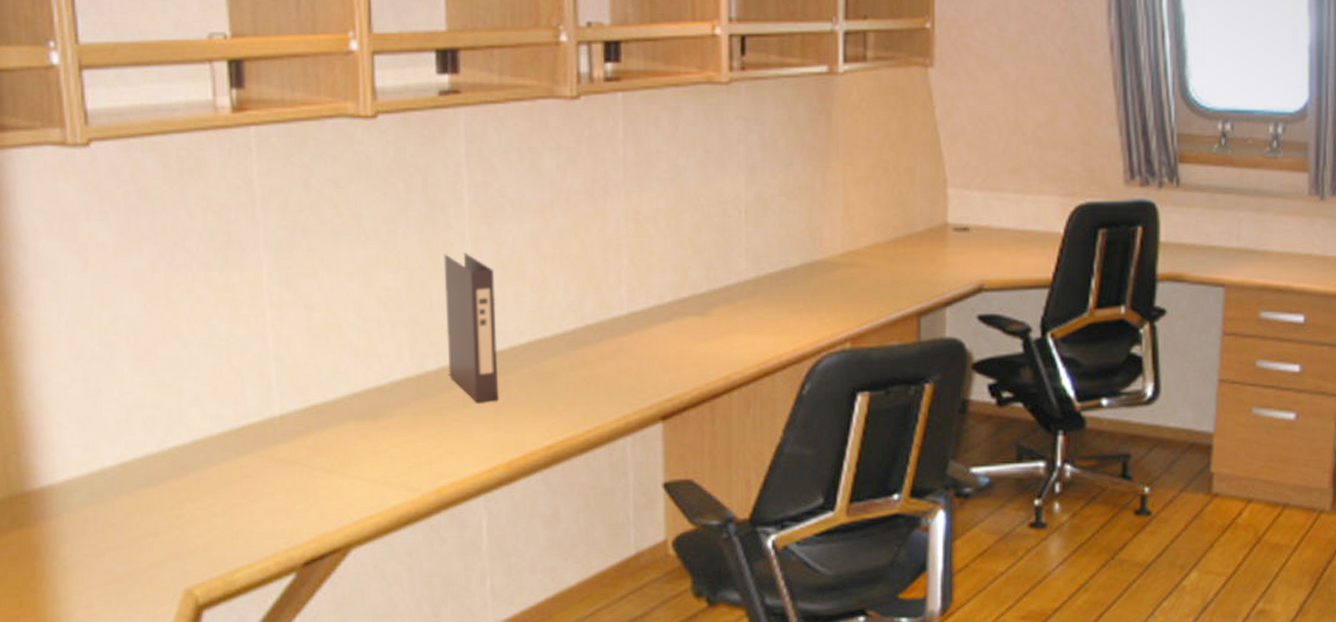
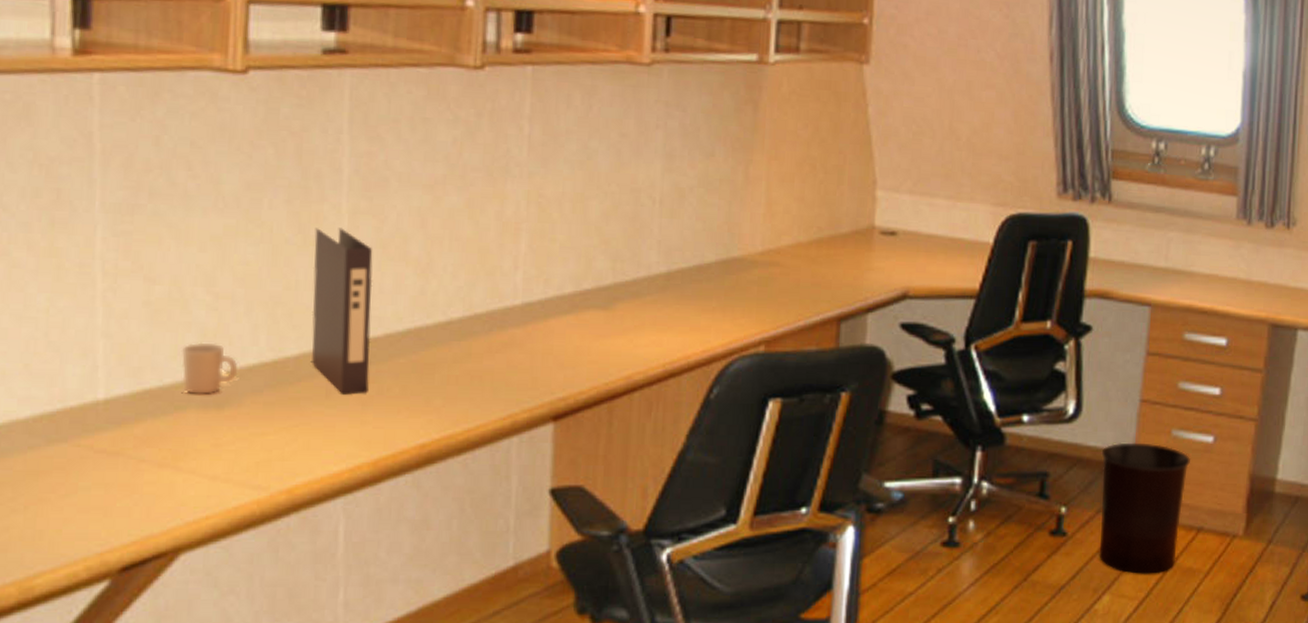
mug: none [339,361,388,408] -> present [181,342,238,394]
waste bin: none [1182,422,1272,551] -> present [1099,442,1190,574]

